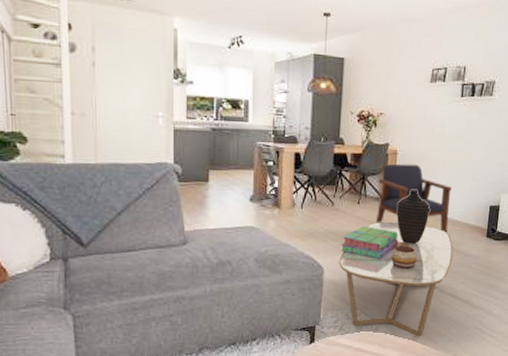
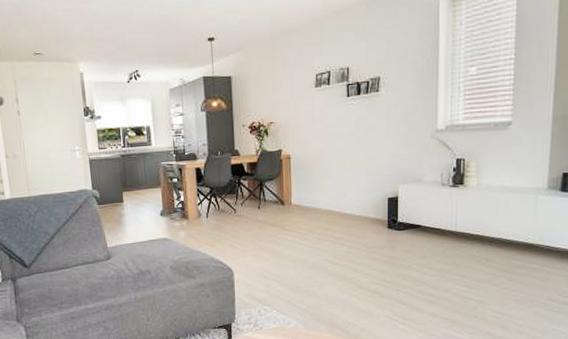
coffee table: present [338,221,454,337] -> none [245,222,356,328]
stack of books: present [341,225,398,260] -> none [247,228,300,259]
armchair: present [375,163,452,233] -> none [275,166,348,228]
decorative bowl: present [390,245,418,269] -> none [295,243,322,265]
decorative vase: present [396,190,430,244] -> none [295,190,328,242]

